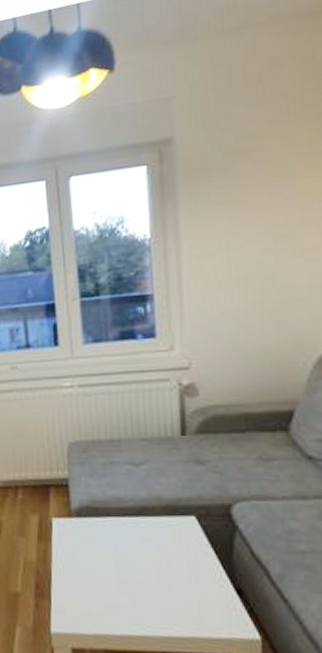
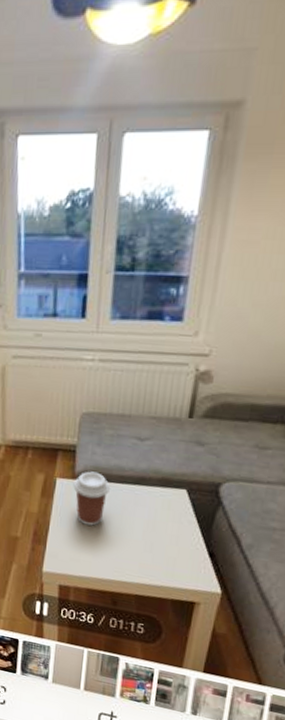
coffee cup: none [71,506,111,570] -> present [73,471,110,526]

